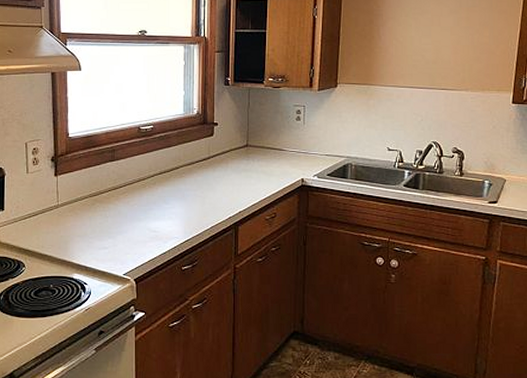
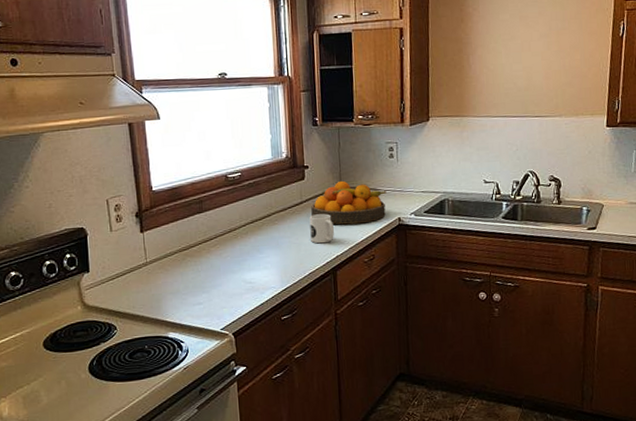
mug: none [215,170,238,199] -> present [309,214,334,244]
fruit bowl: none [218,139,292,182] -> present [311,180,387,225]

